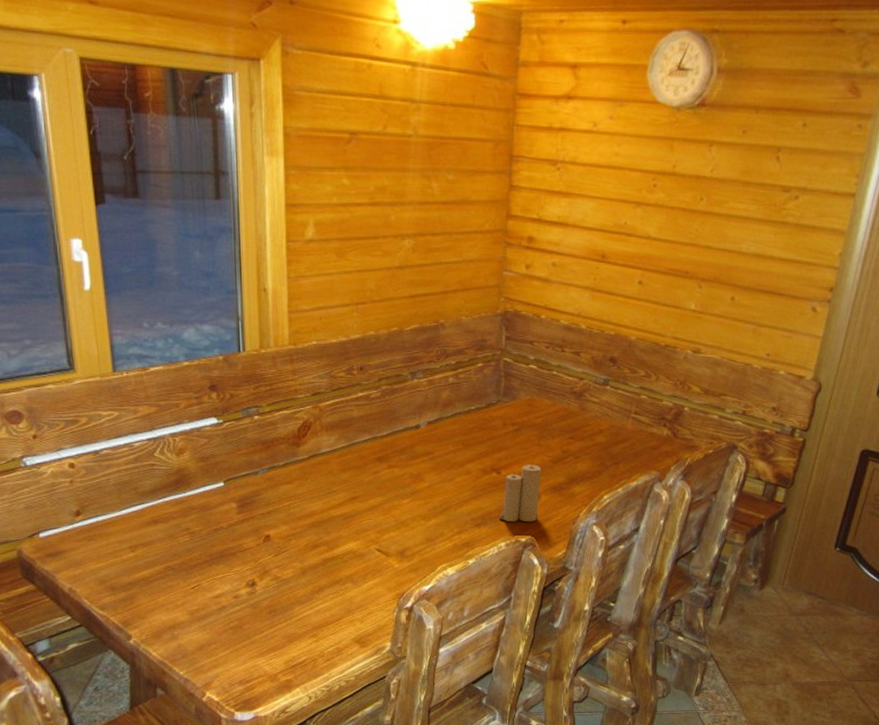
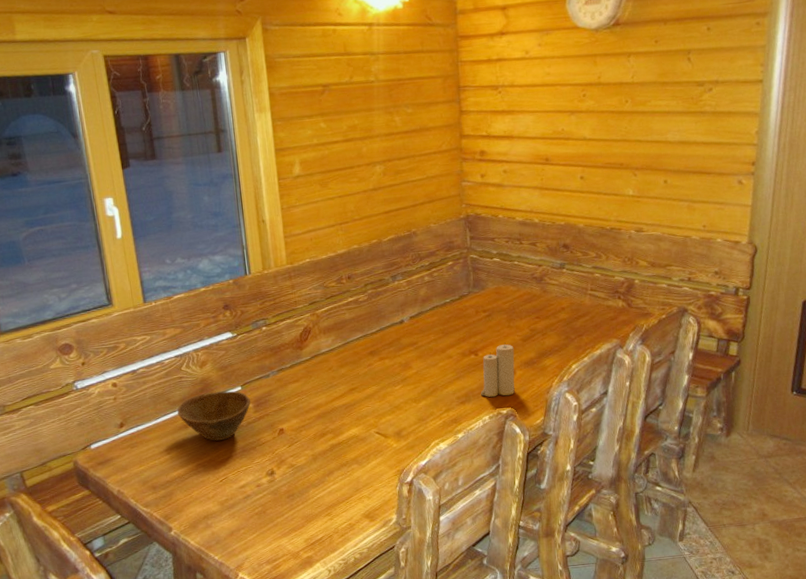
bowl: none [145,486,234,542] -> present [177,391,251,441]

